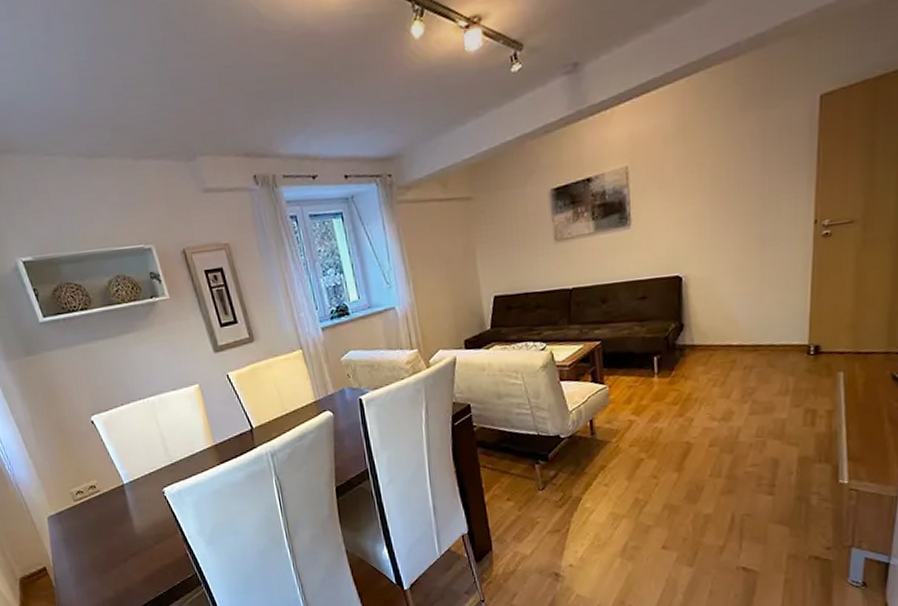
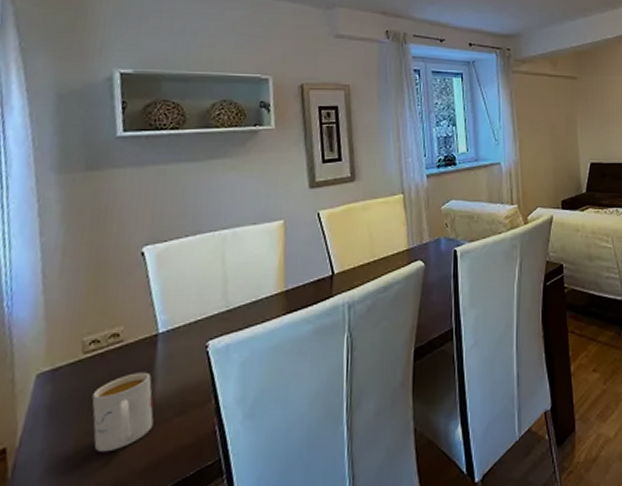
mug: none [90,513,141,570] -> present [91,372,154,453]

